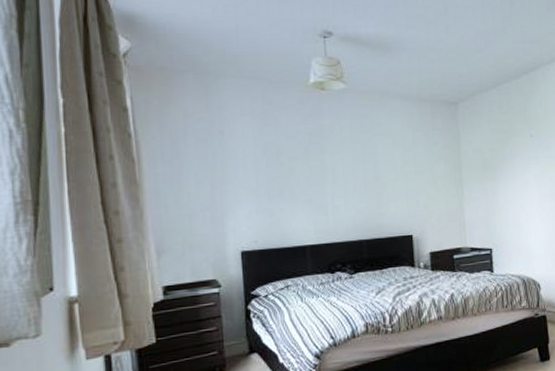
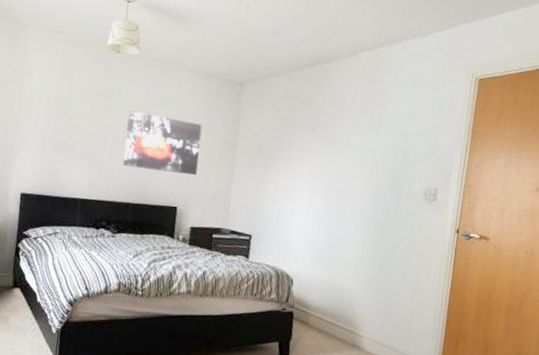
wall art: none [343,146,426,204] -> present [123,110,202,175]

